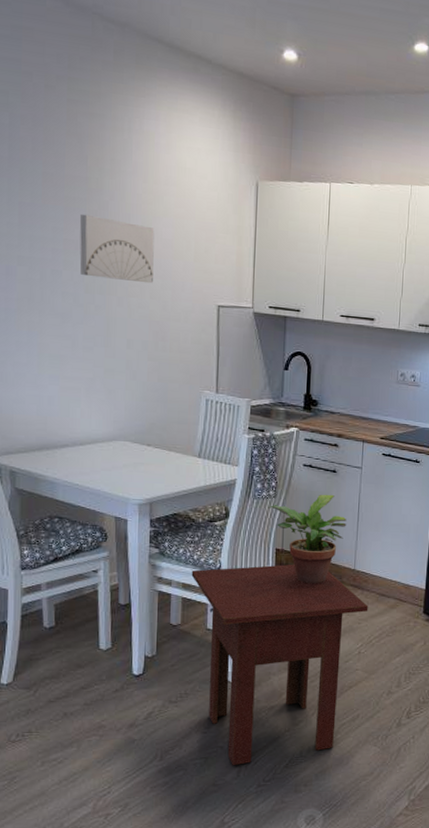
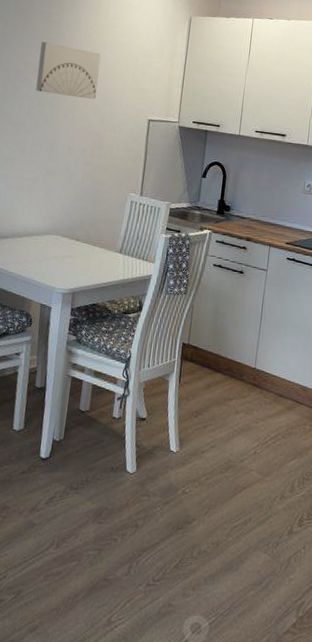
side table: present [191,564,369,765] -> none [103,358,267,560]
potted plant: present [268,494,347,583] -> none [178,293,250,380]

